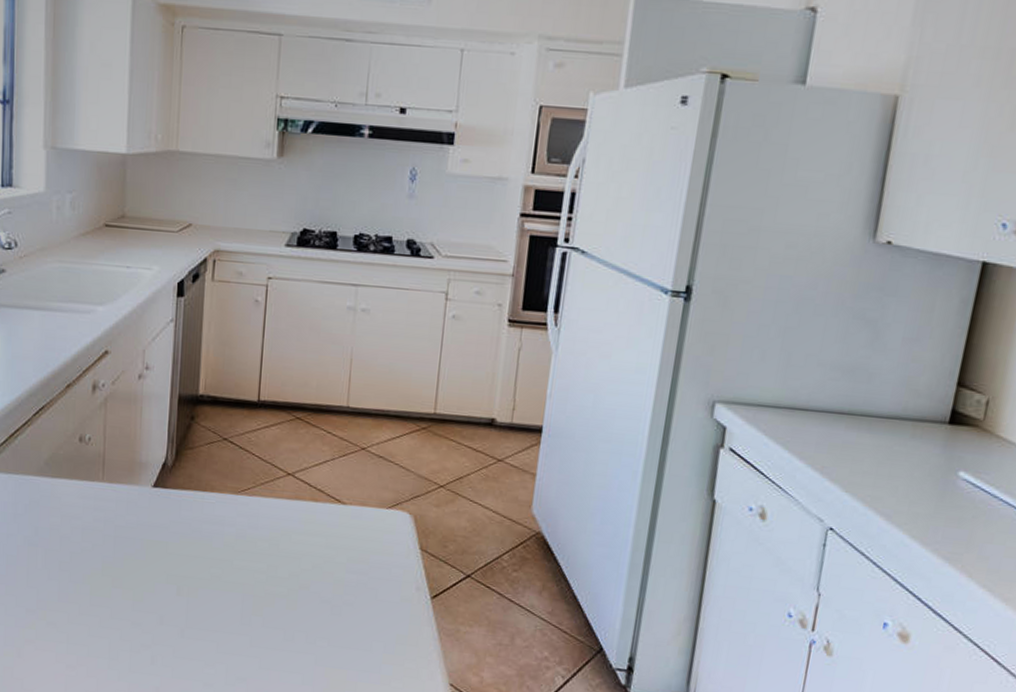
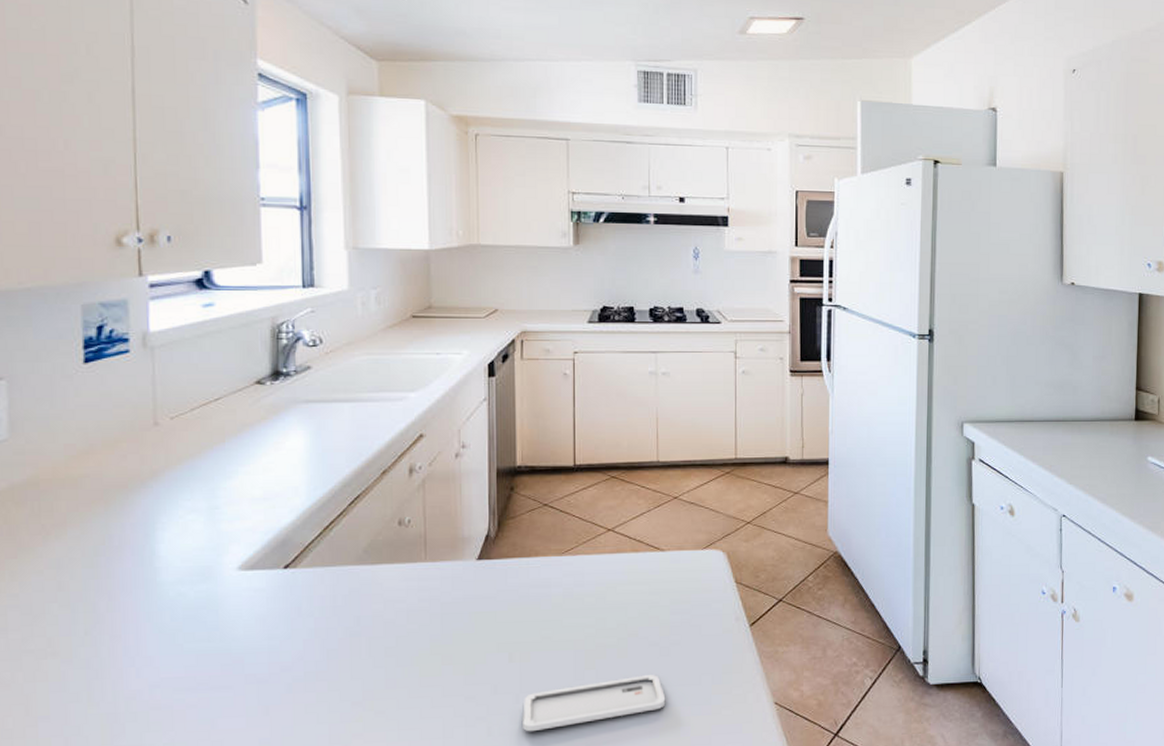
smartphone: none [185,629,333,669] -> present [523,675,666,732]

